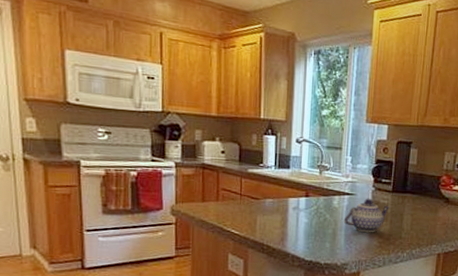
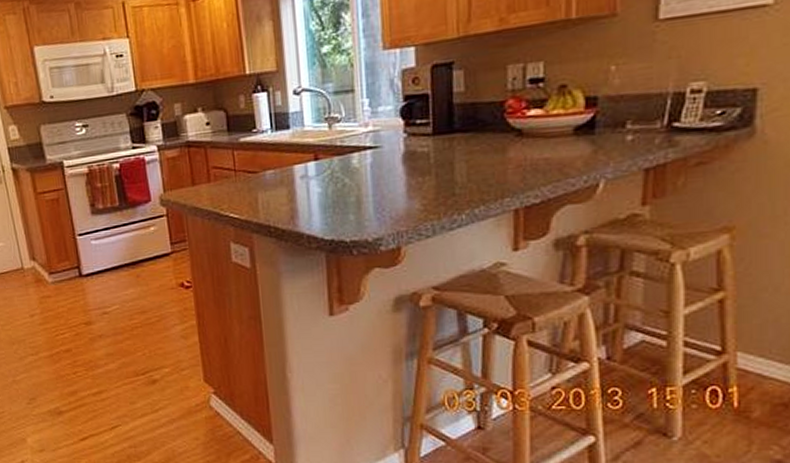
teapot: present [343,198,390,233] -> none [369,148,433,195]

